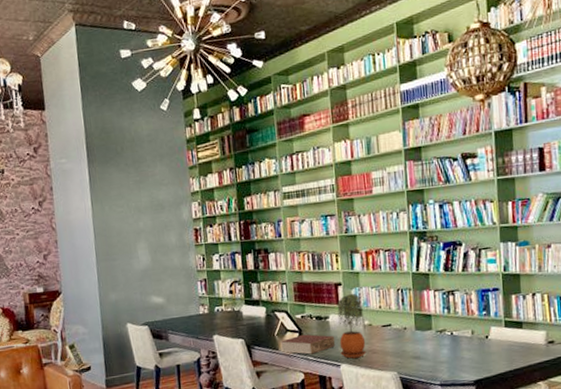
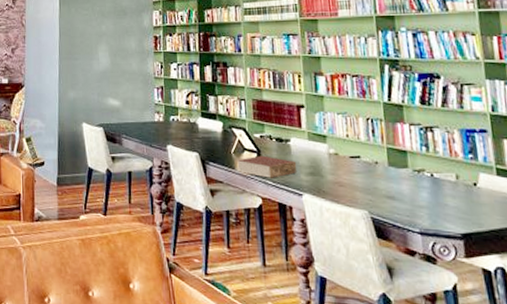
potted plant: present [337,293,367,359] -> none [299,117,333,189]

